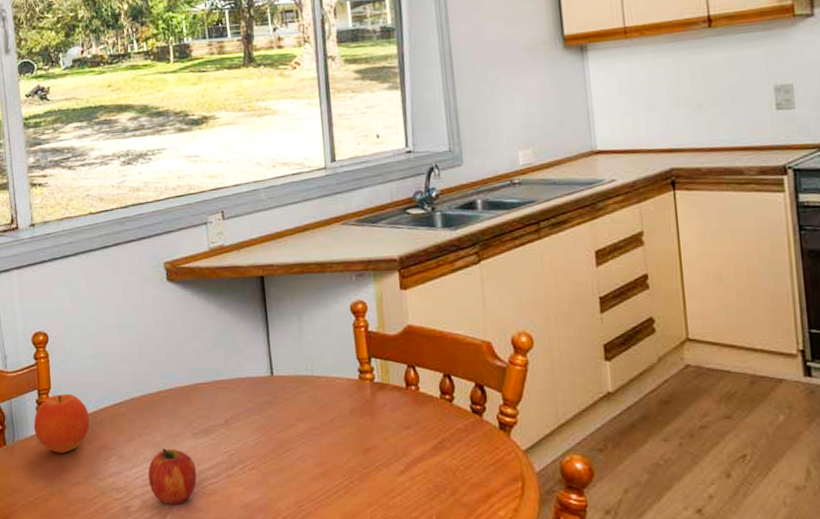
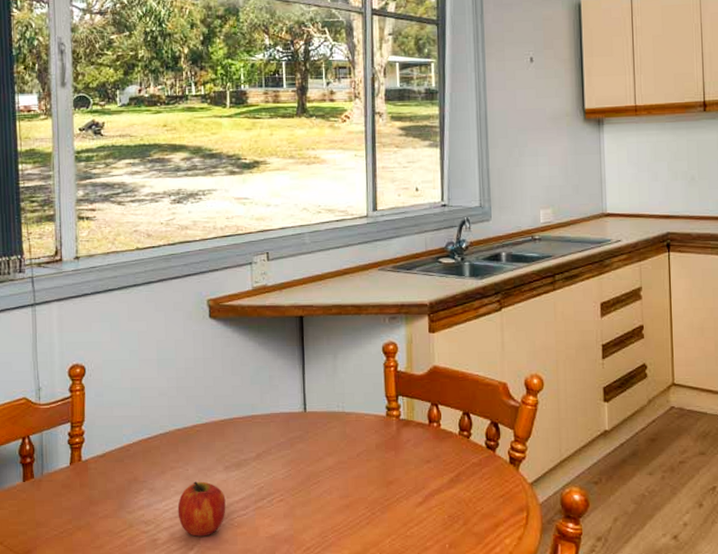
fruit: present [33,393,90,453] -> none [64,426,123,486]

